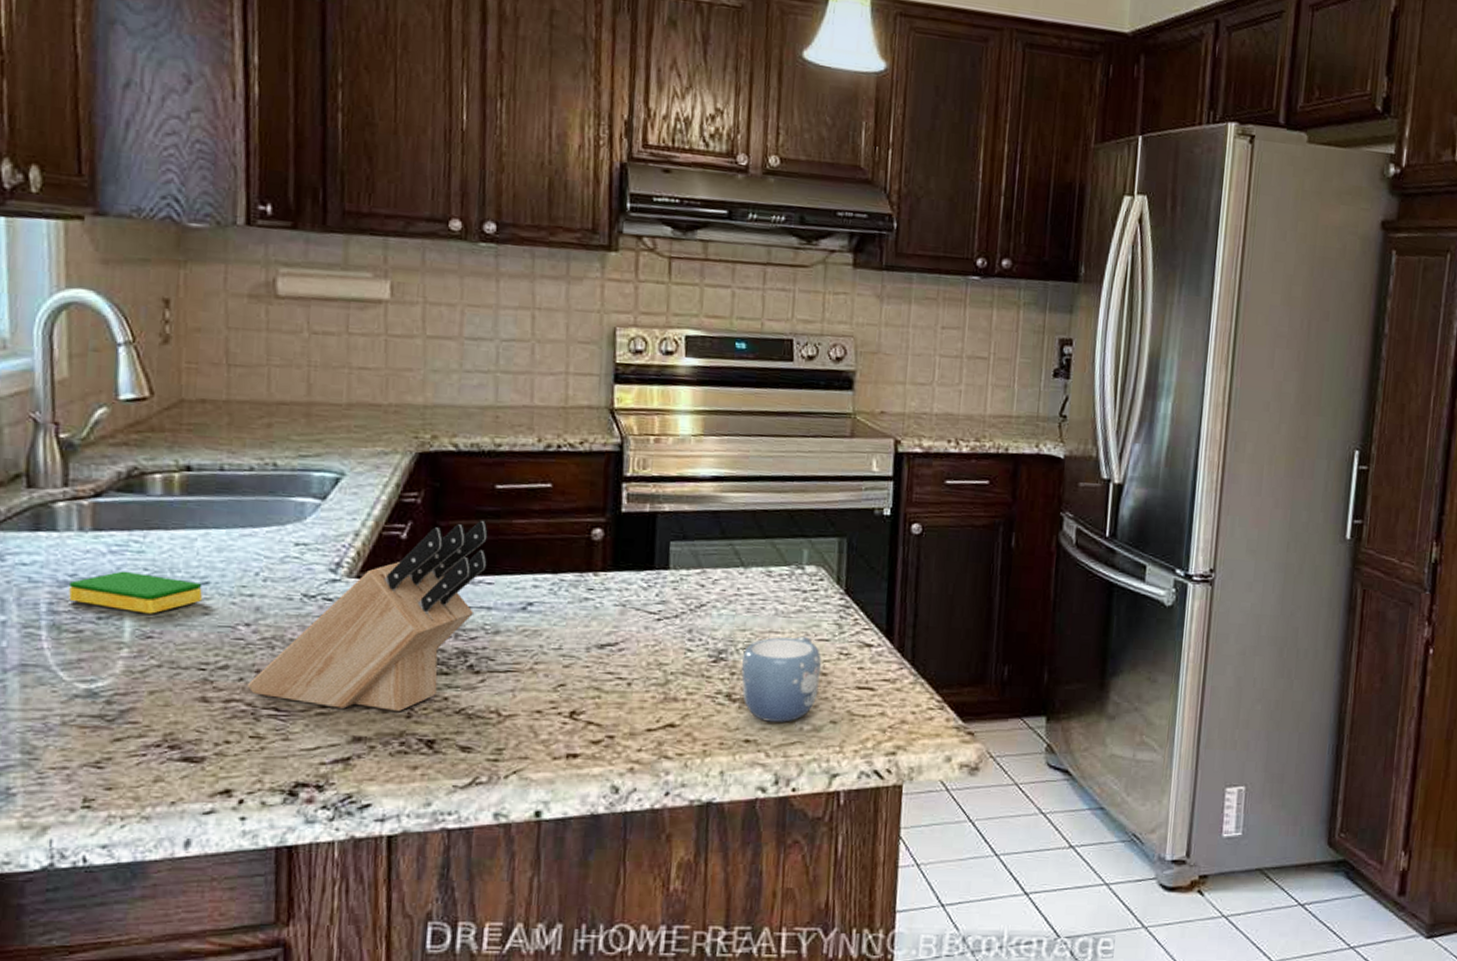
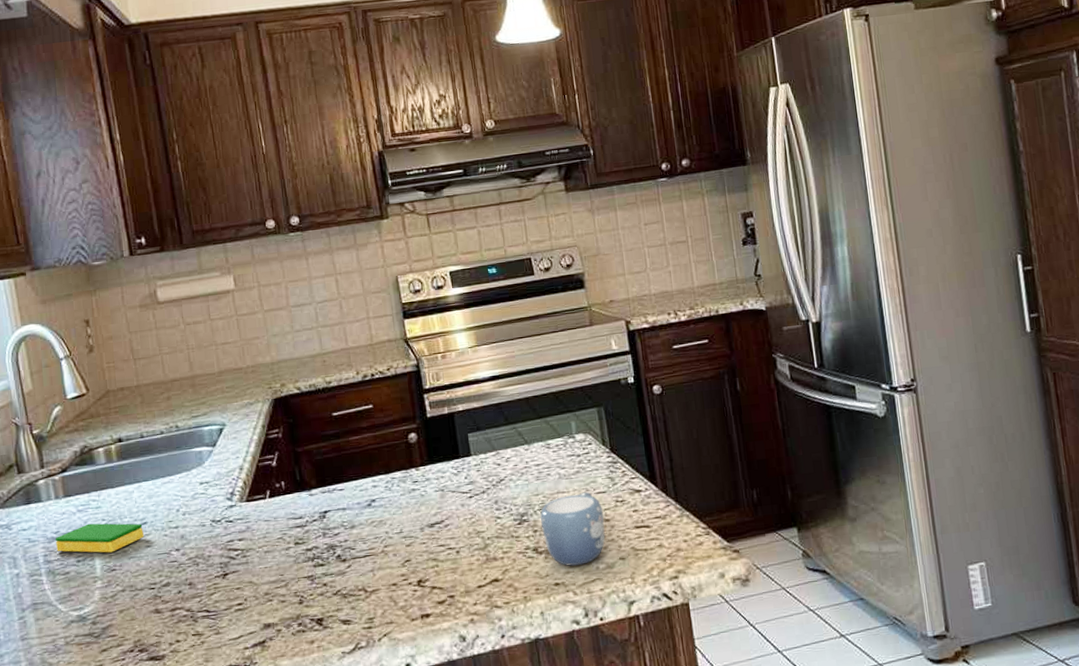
knife block: present [248,520,488,712] -> none [185,441,337,604]

